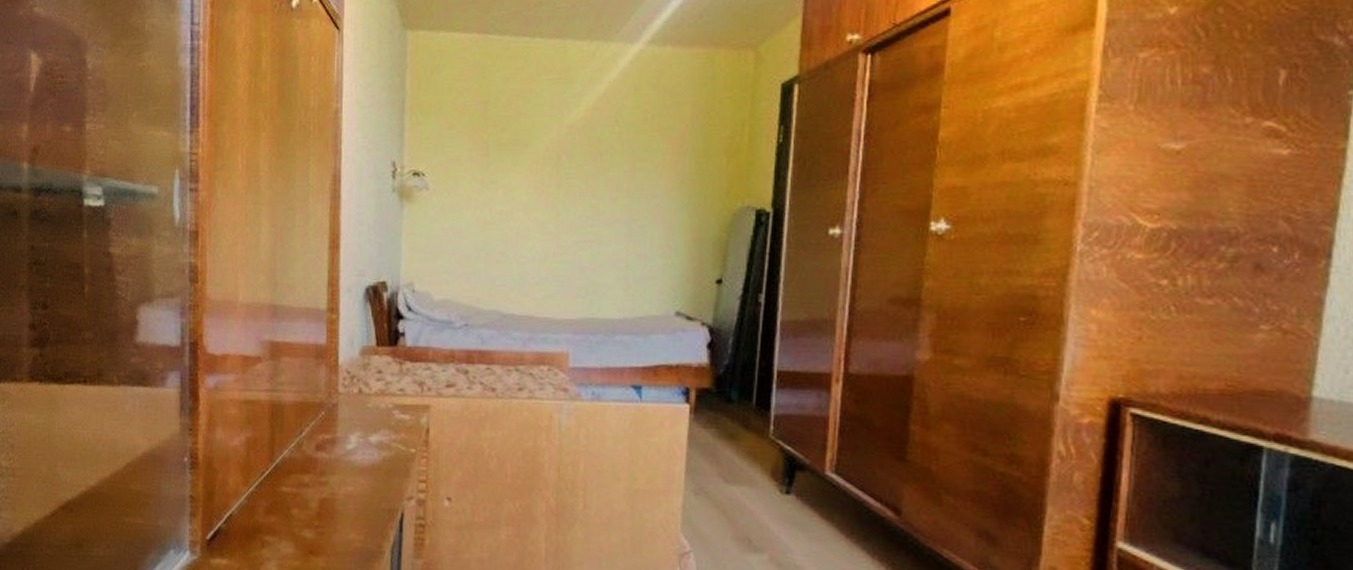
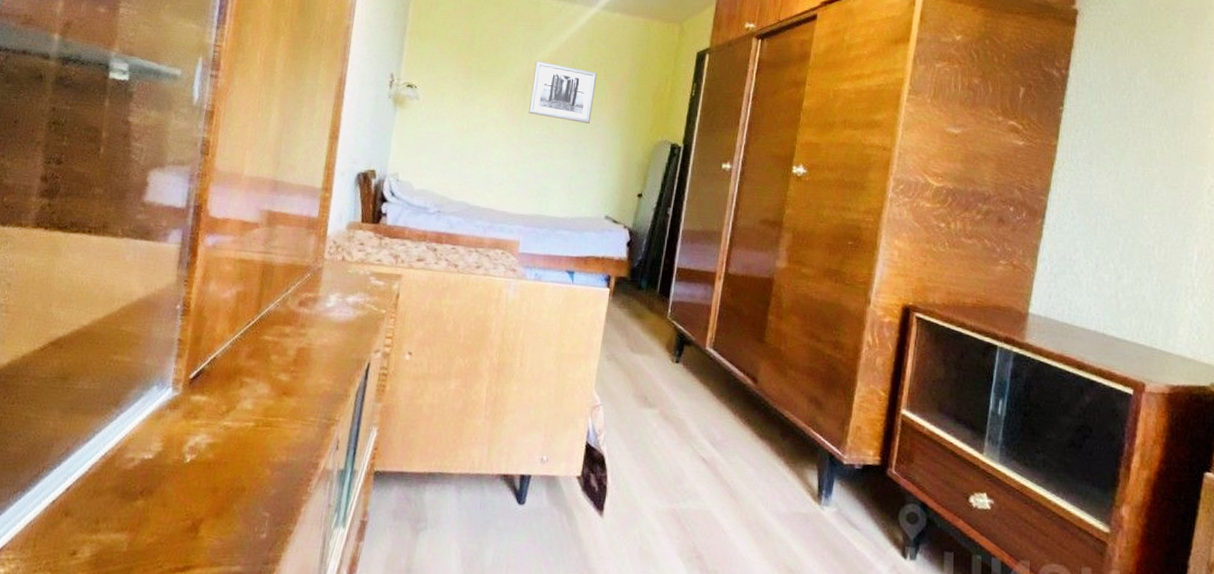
wall art: none [565,122,650,196] -> present [529,61,598,124]

